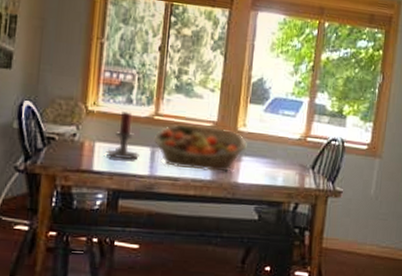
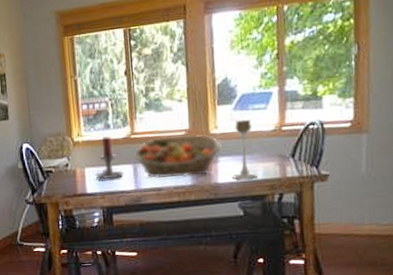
candle holder: none [253,122,280,184] -> present [233,119,257,179]

